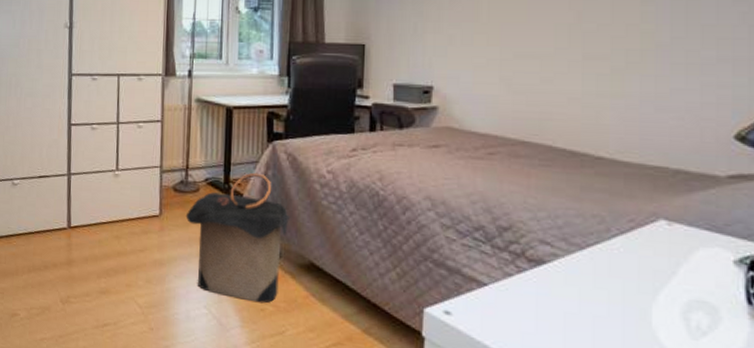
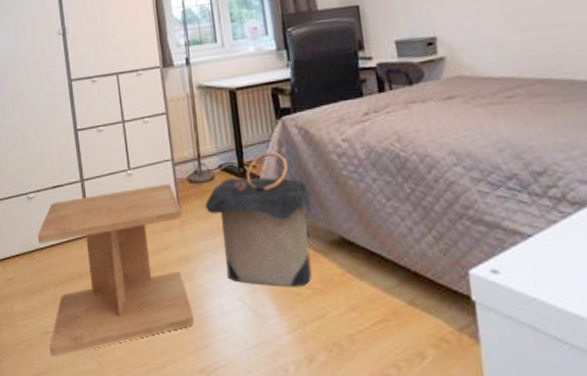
side table: none [15,188,163,338] -> present [37,183,194,356]

